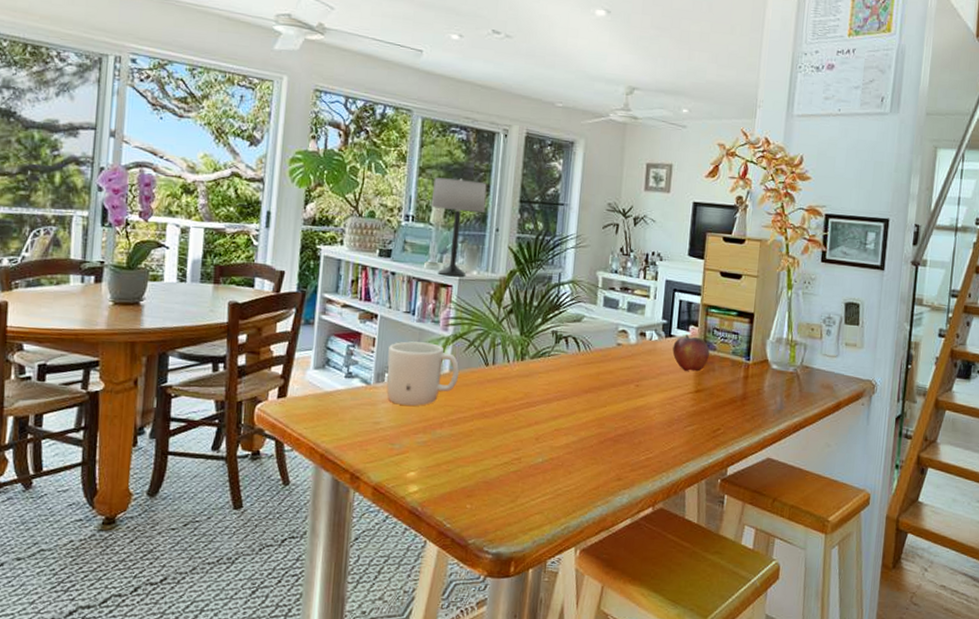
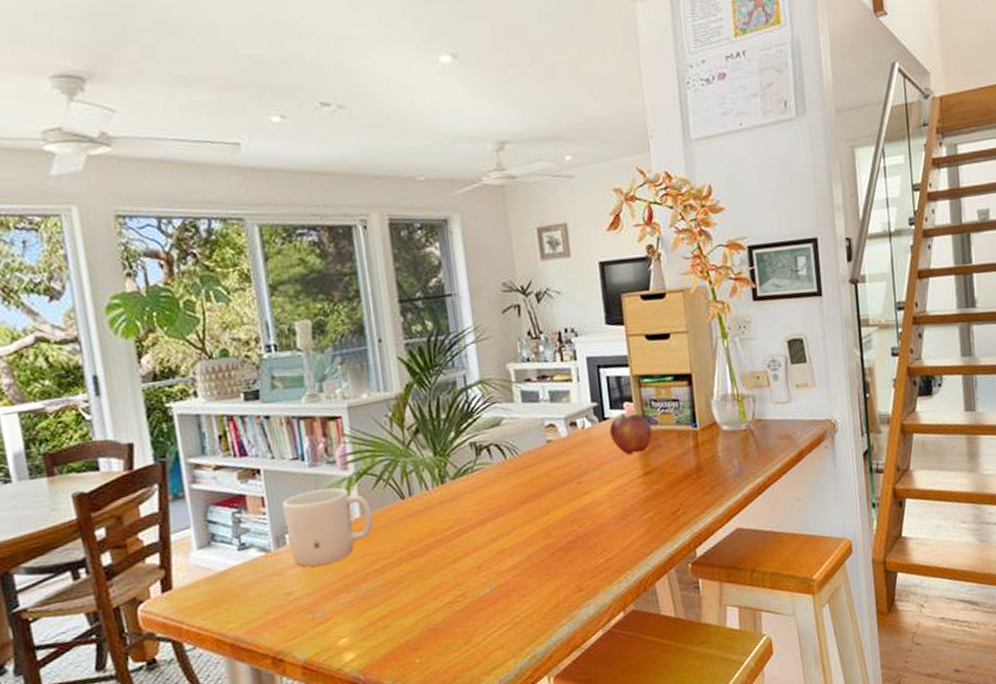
table lamp: present [431,177,487,277] -> none [290,287,360,407]

